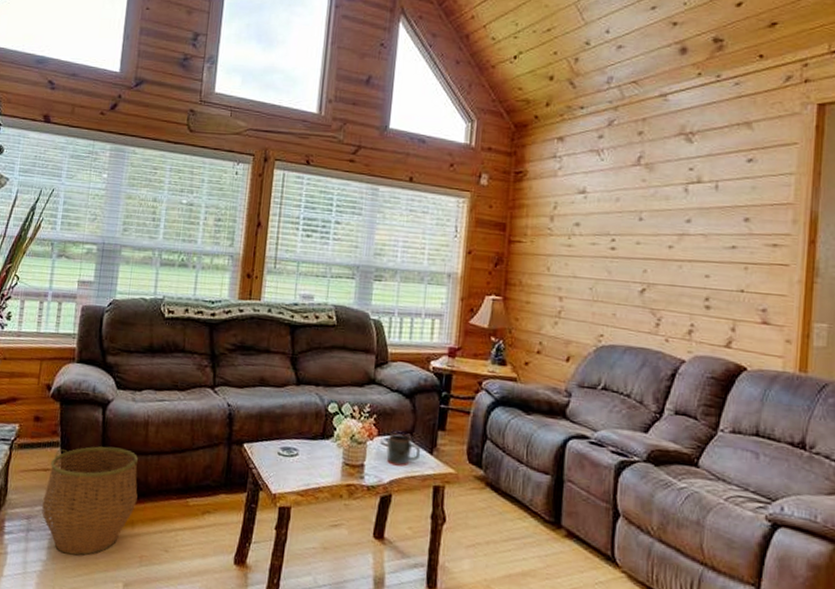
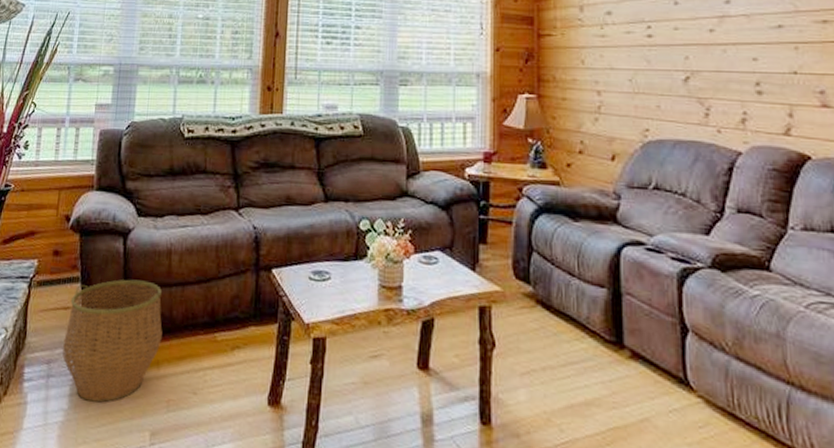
mug: present [386,433,421,467] -> none [425,249,463,287]

